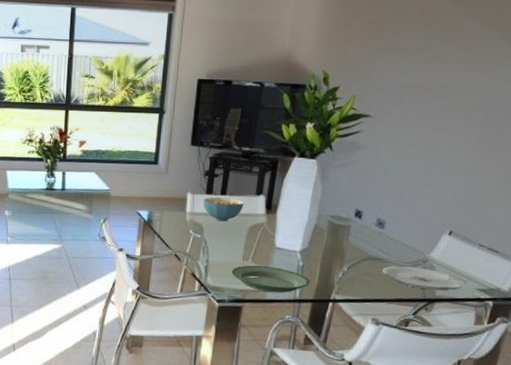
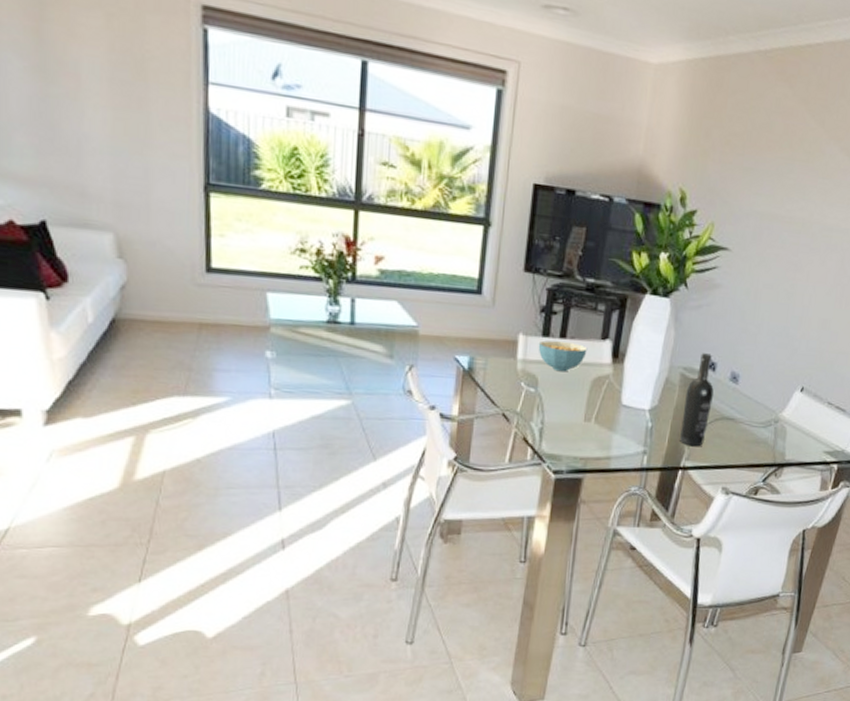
plate: present [231,265,310,293] -> none [570,427,659,460]
wine bottle: none [329,203,361,283] -> present [680,353,714,447]
plate: present [382,266,466,291] -> none [734,426,815,455]

